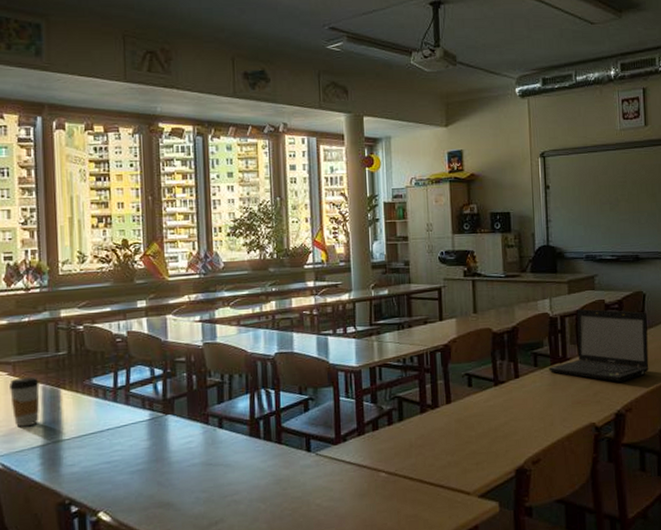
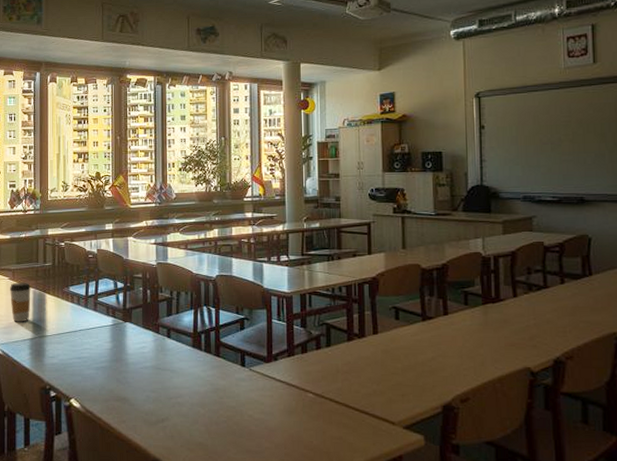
laptop: present [548,308,649,382] -> none [479,249,594,328]

